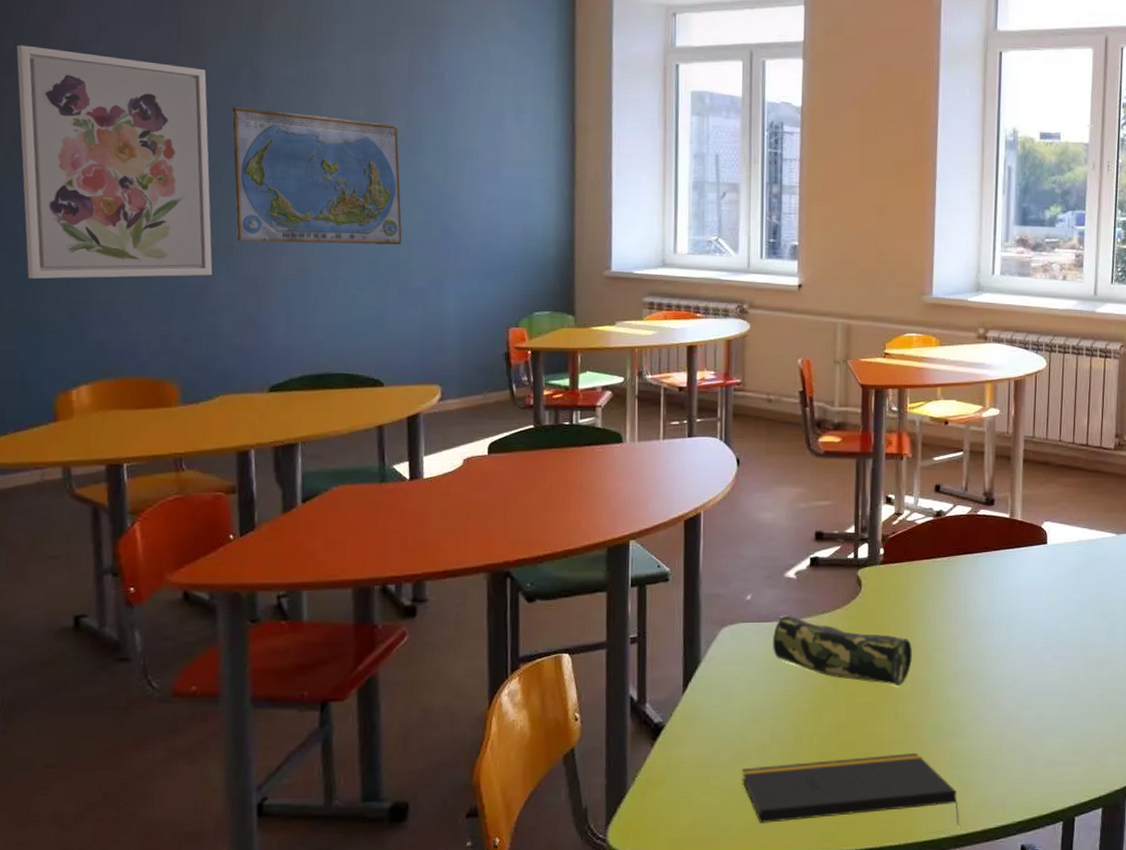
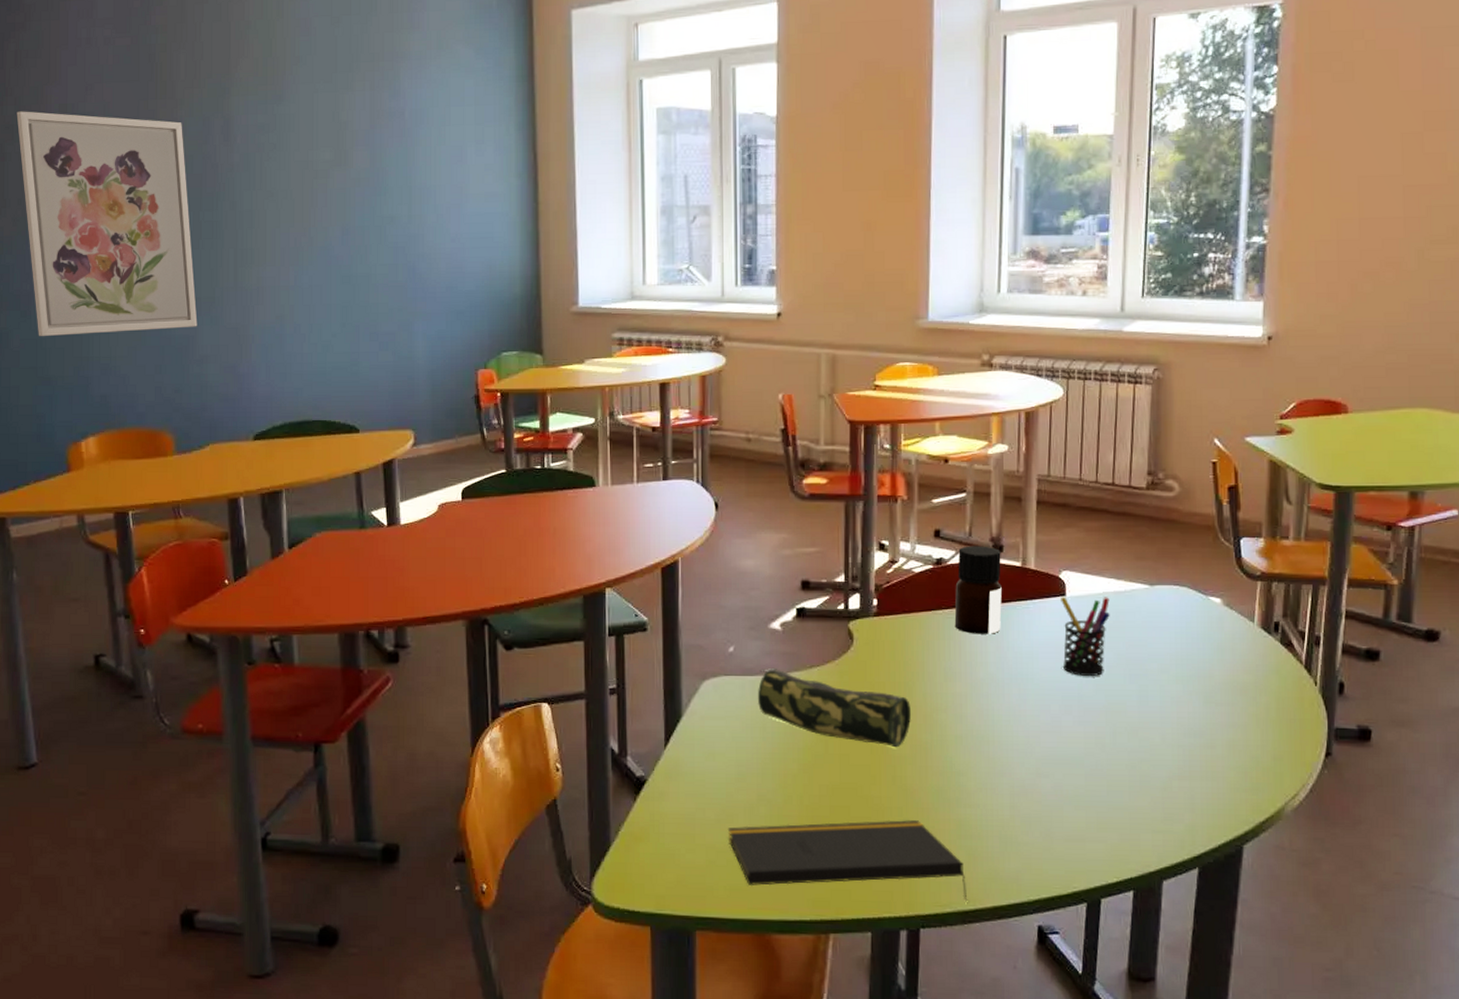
world map: present [232,107,402,245] -> none [207,157,371,292]
bottle: none [951,499,993,580] -> present [954,546,1002,634]
pen holder: none [1042,545,1084,615] -> present [1059,597,1110,676]

